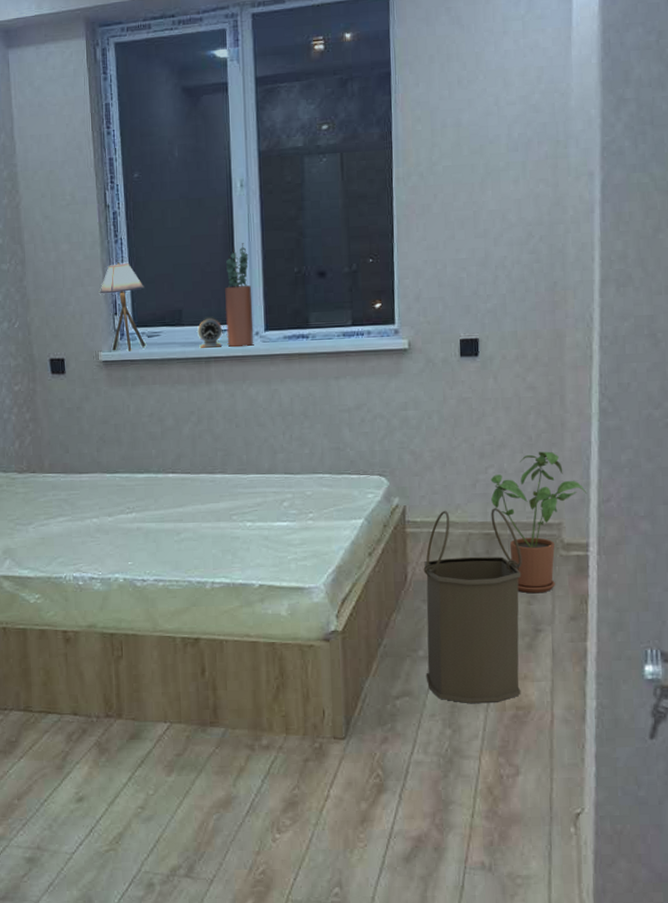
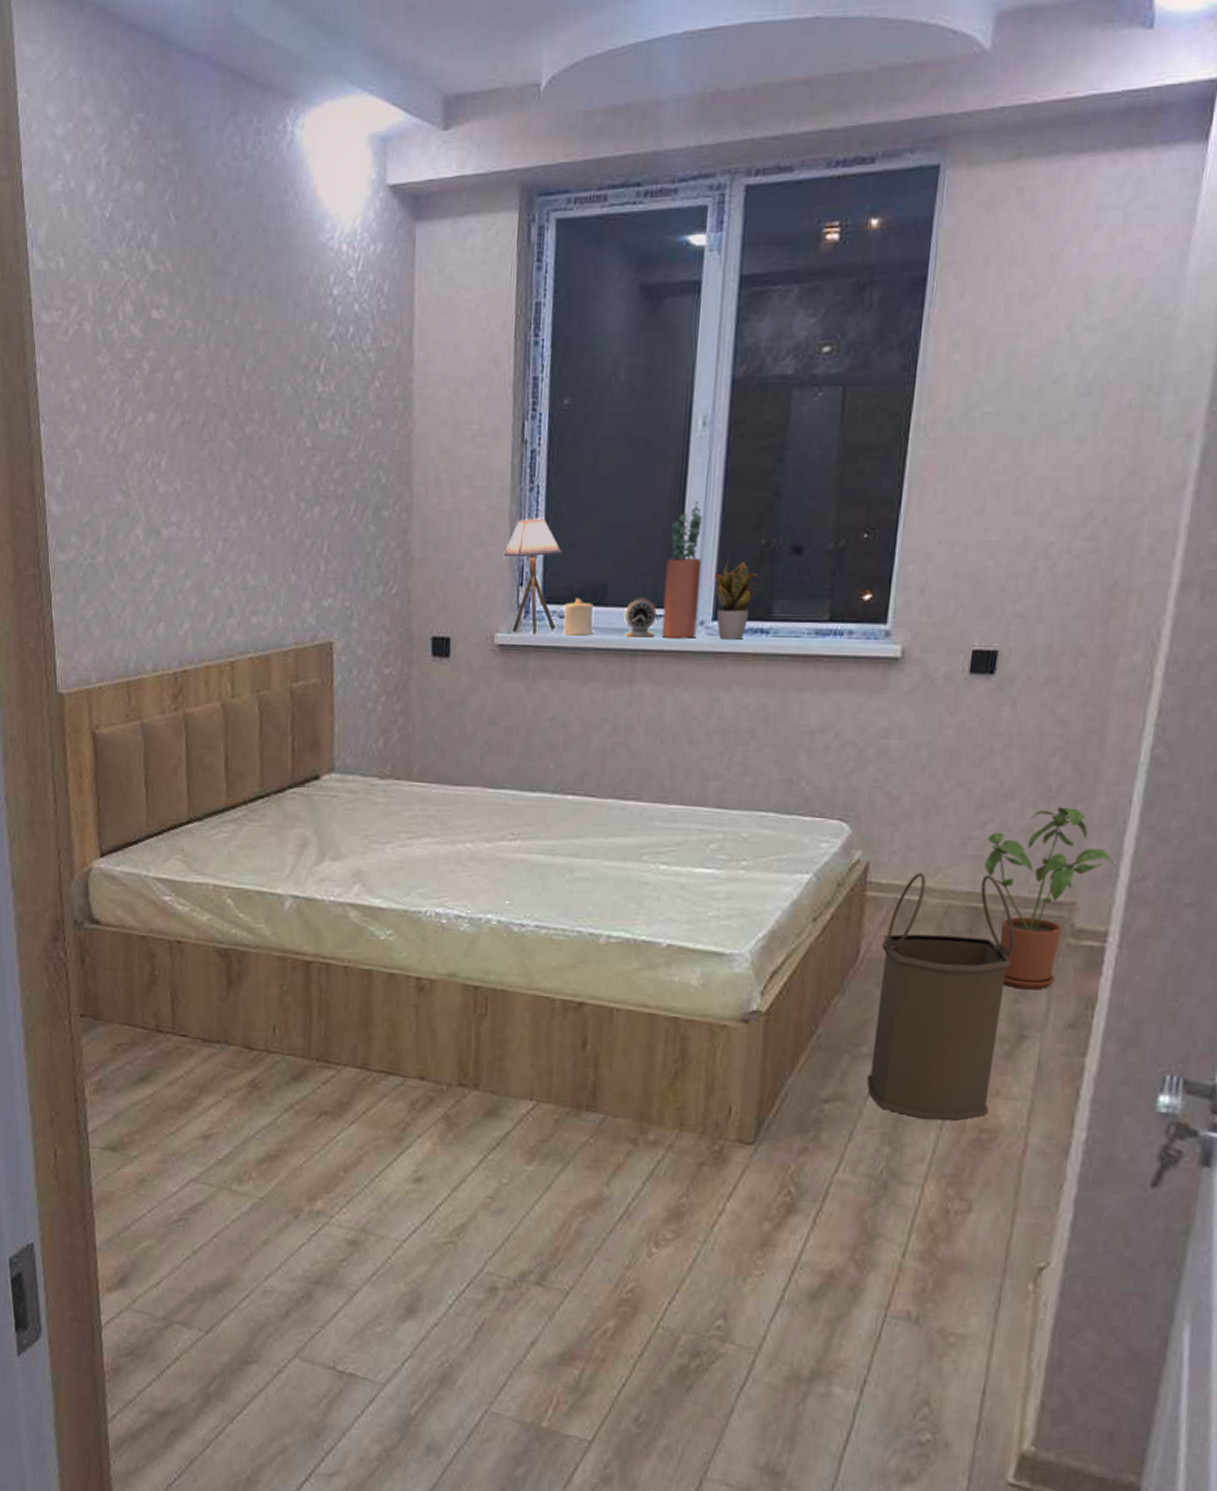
candle: none [151,321,175,350] -> present [563,598,593,636]
potted plant: none [263,283,295,346] -> present [715,558,758,641]

